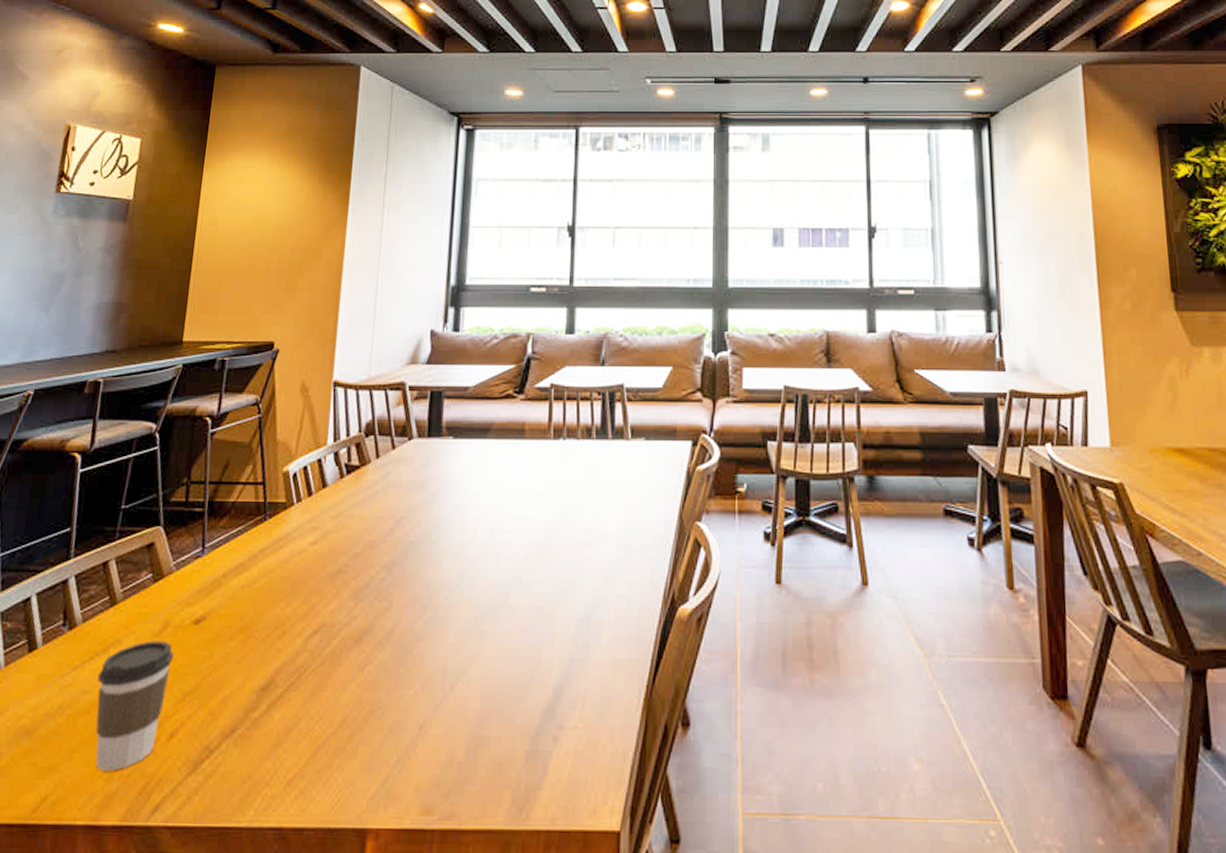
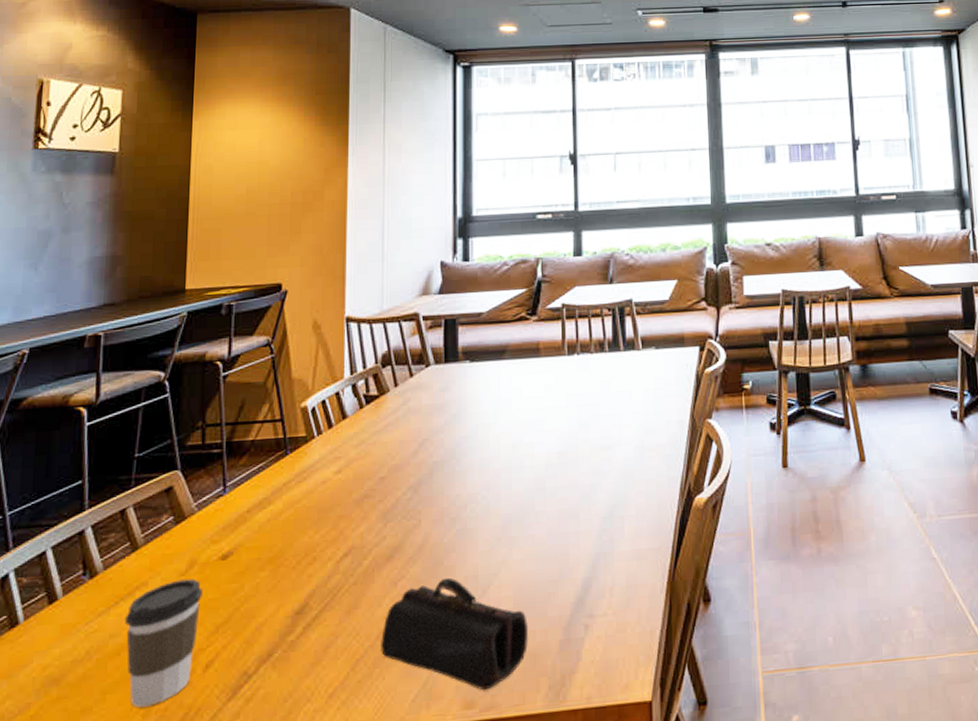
pencil case: none [343,668,494,797] -> present [381,577,528,691]

